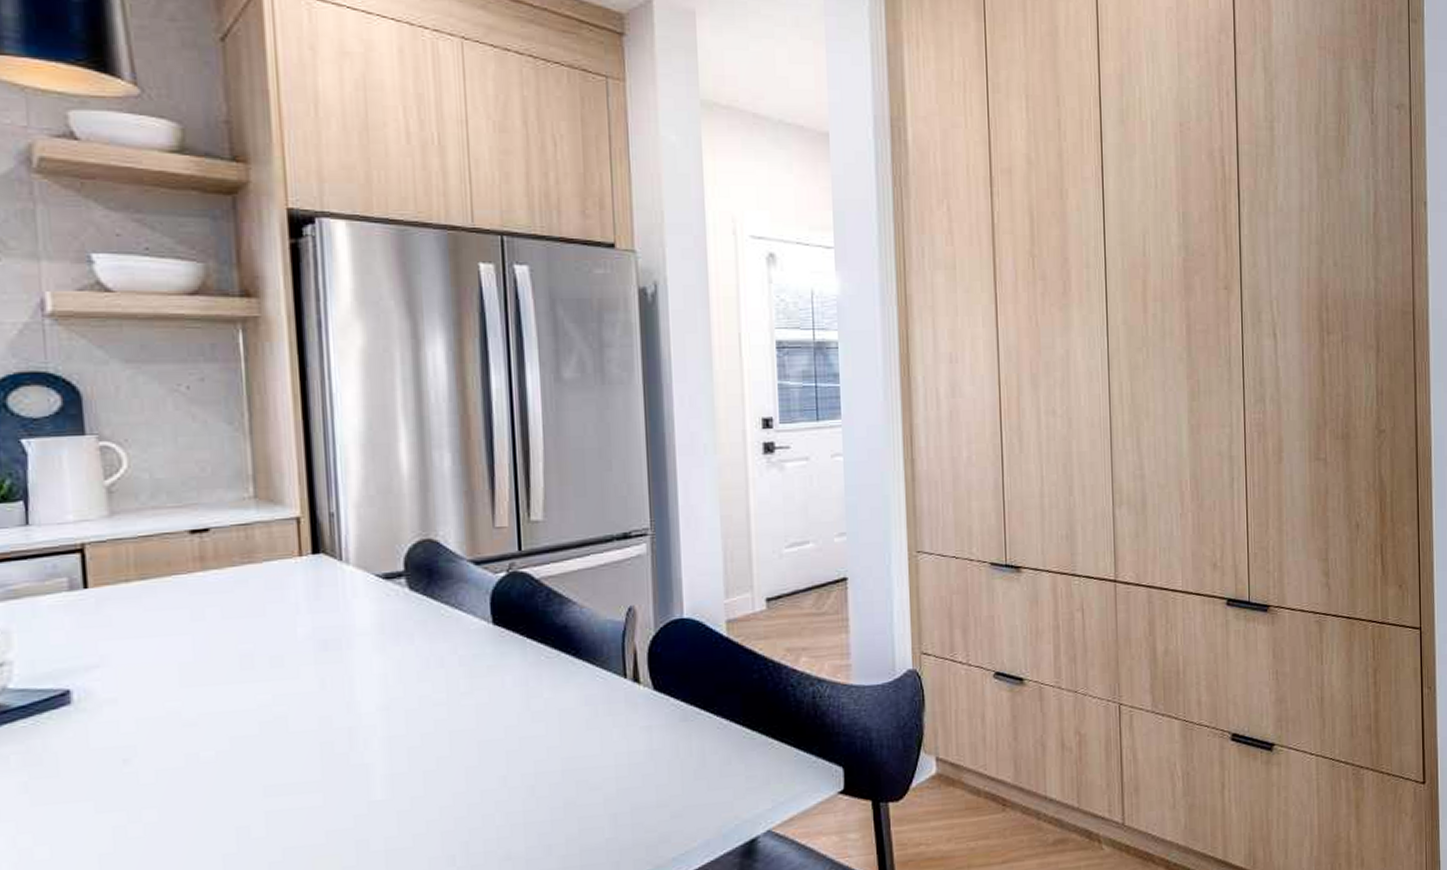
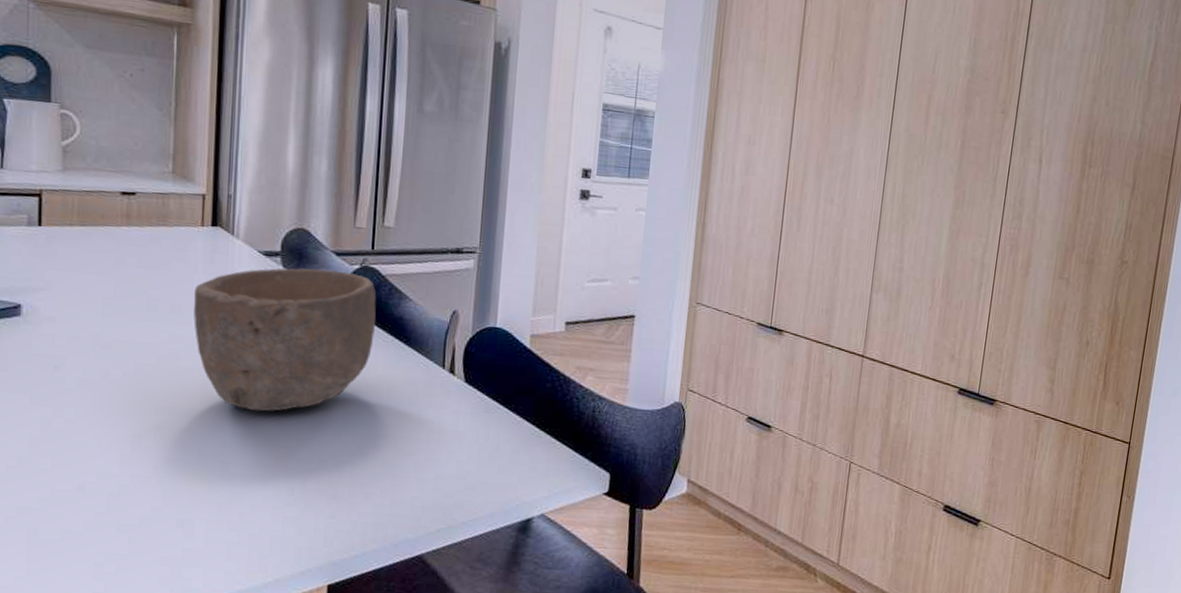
bowl: none [298,582,535,771] -> present [193,268,377,412]

